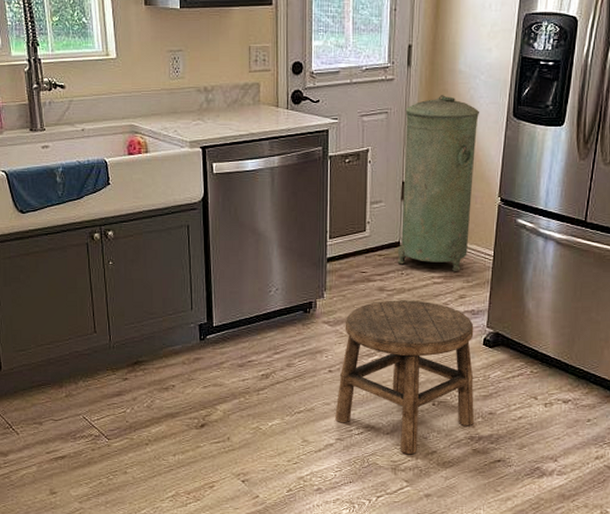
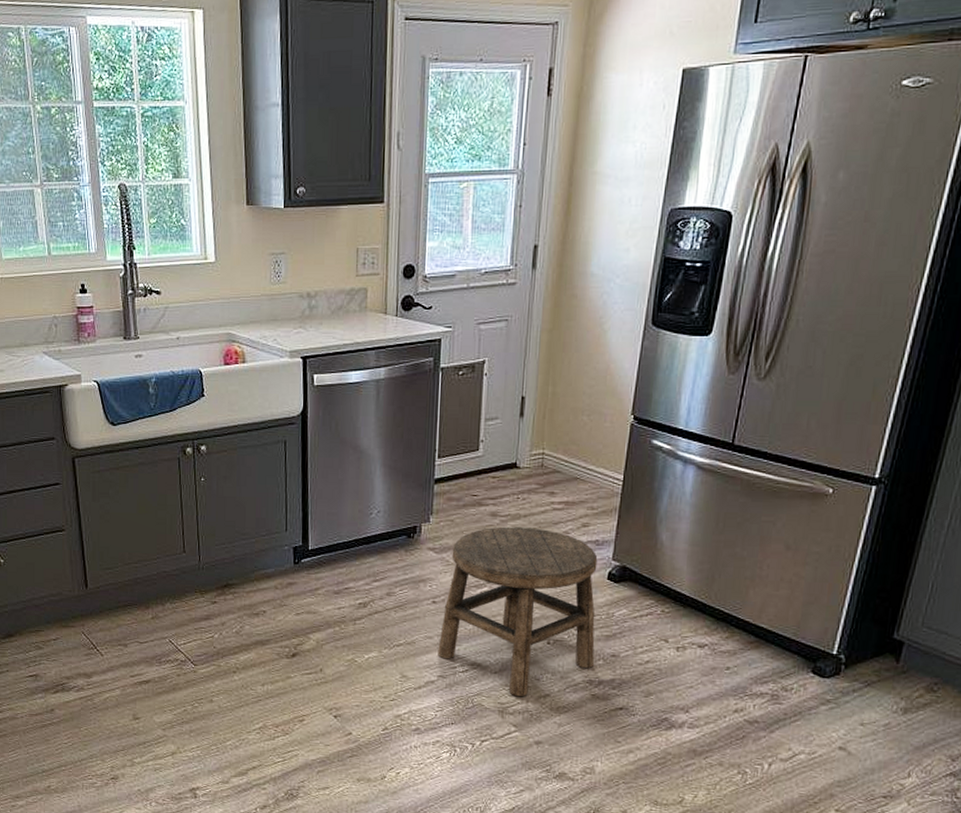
trash can: present [397,95,480,271] -> none [513,301,614,497]

